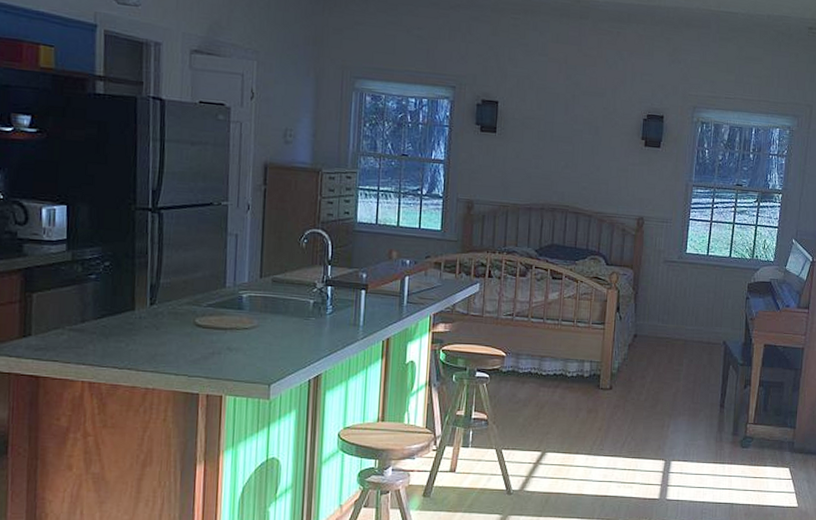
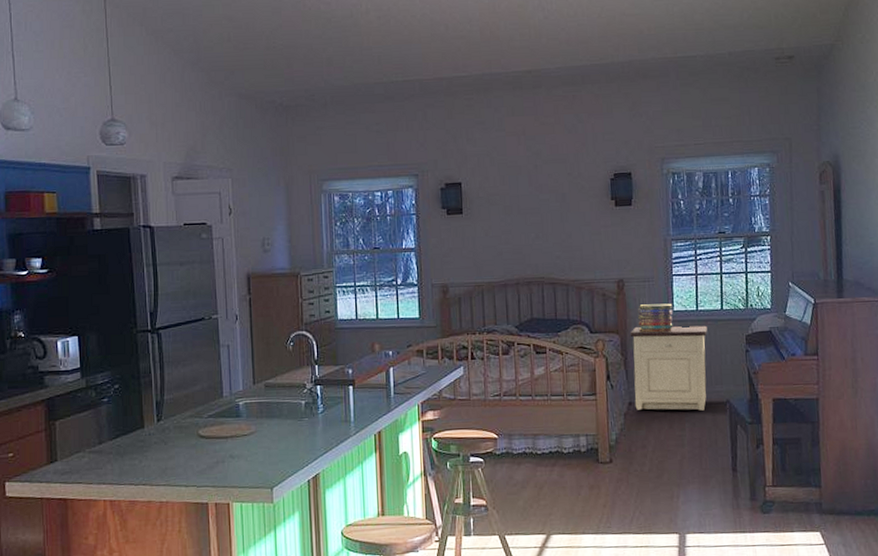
nightstand: none [639,263,715,349] -> present [630,325,707,411]
book stack: none [651,243,686,273] -> present [638,303,673,333]

